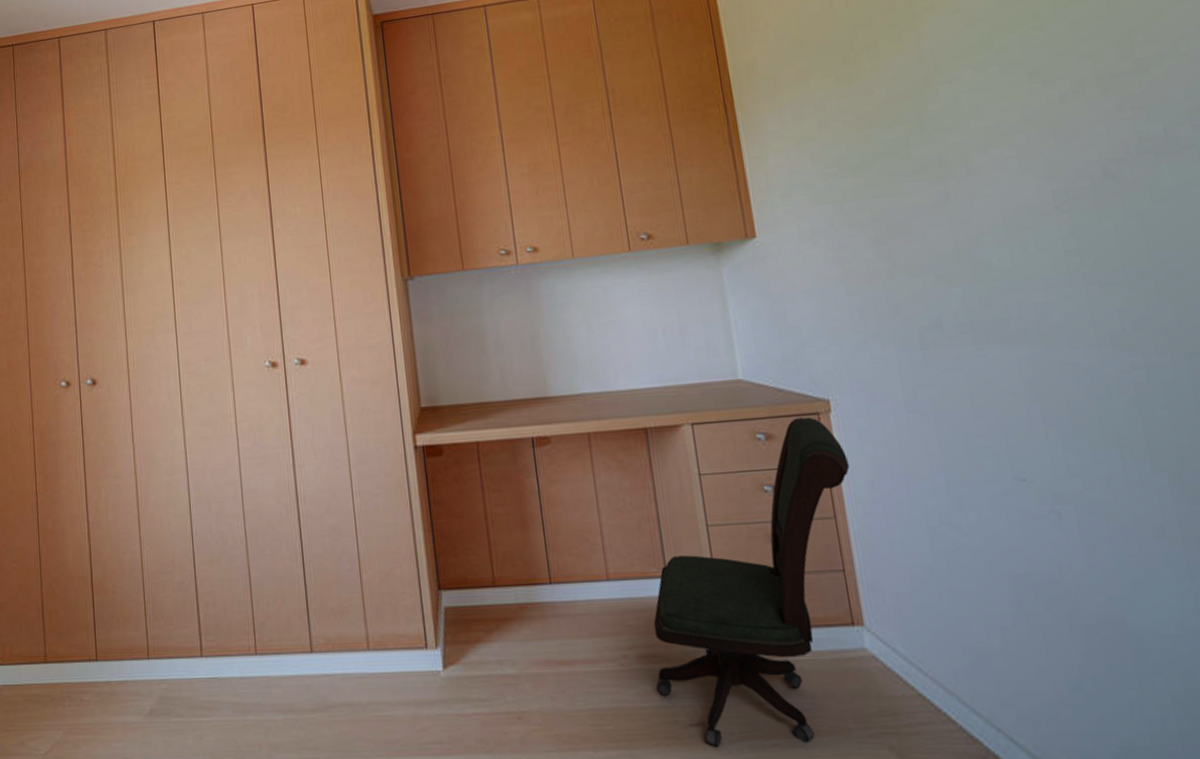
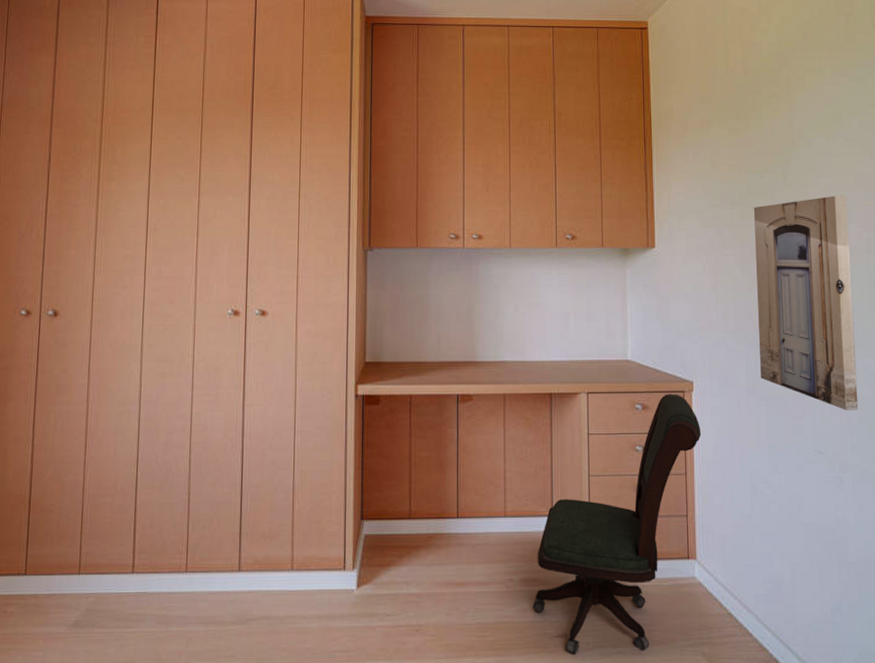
wall art: none [883,139,1072,422] -> present [754,195,859,410]

